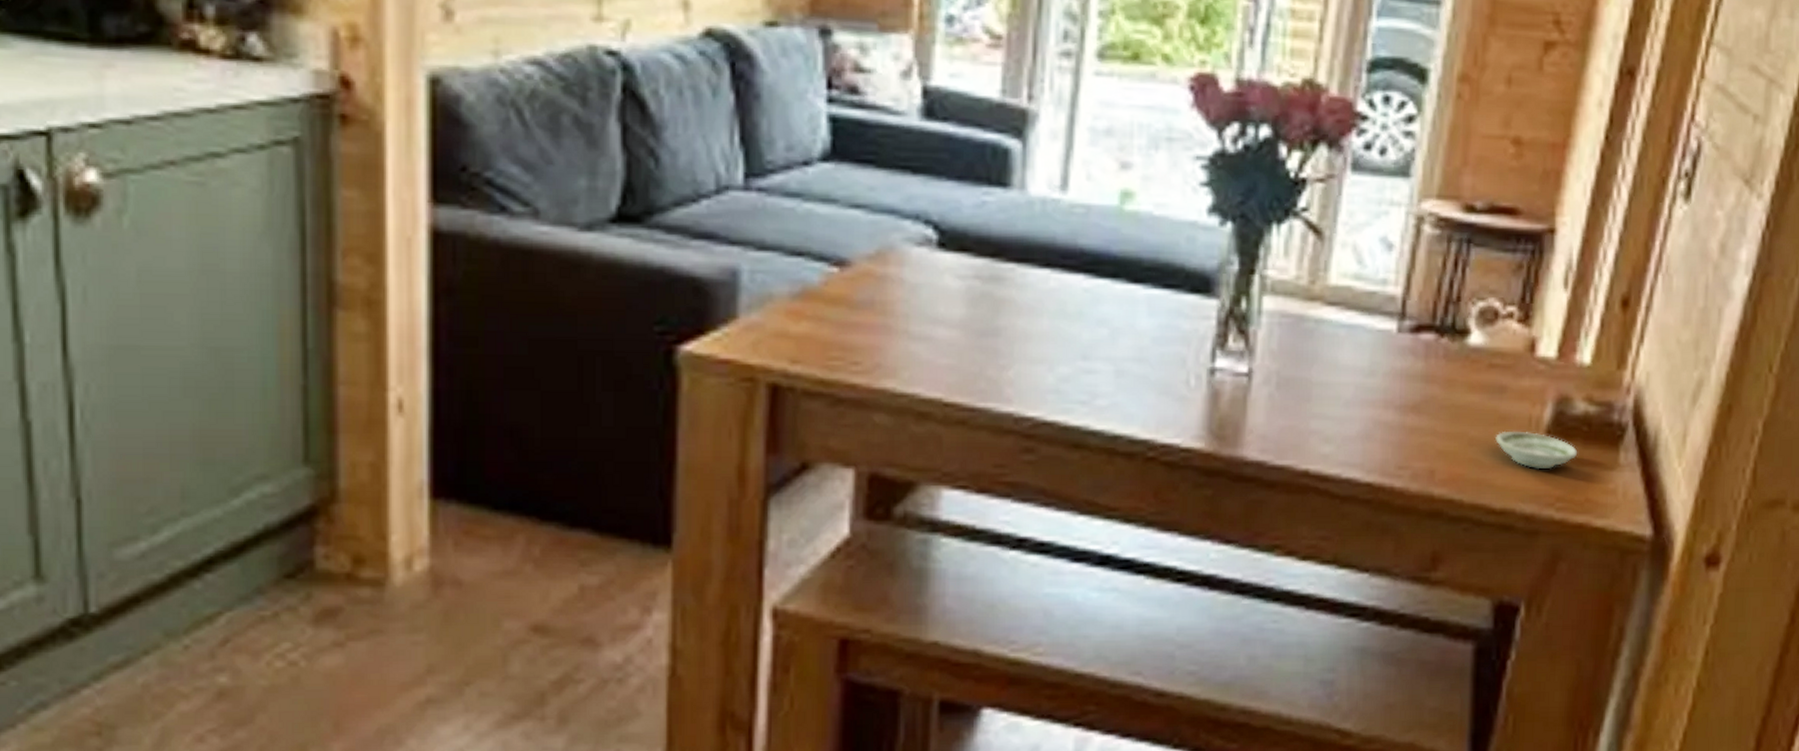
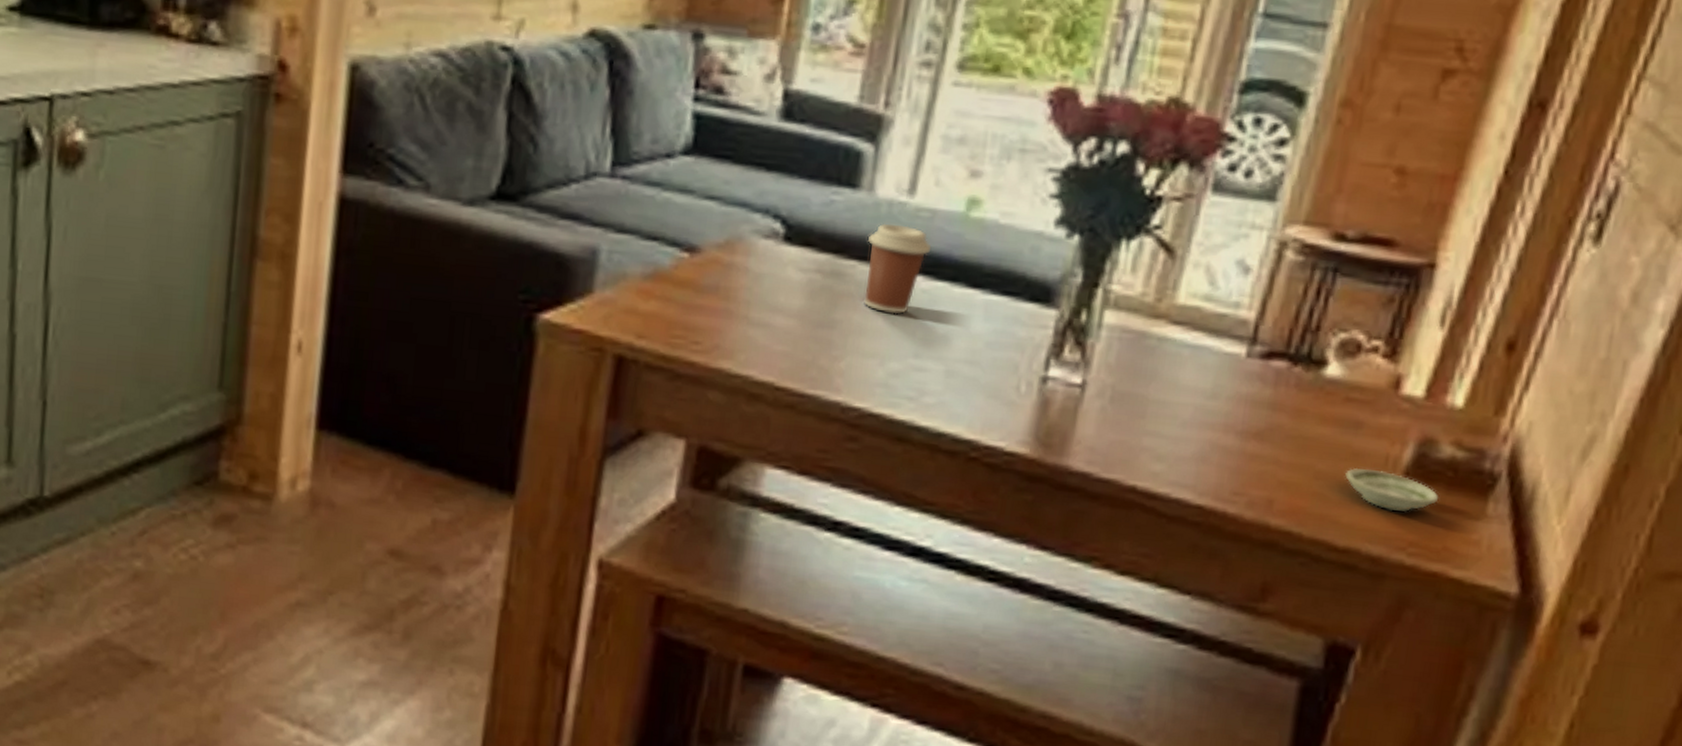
coffee cup: none [1025,222,1089,317] -> present [864,223,932,315]

